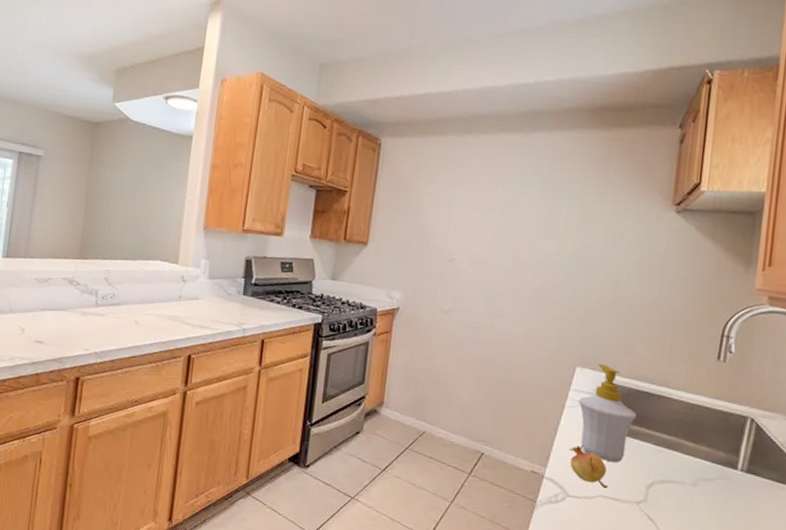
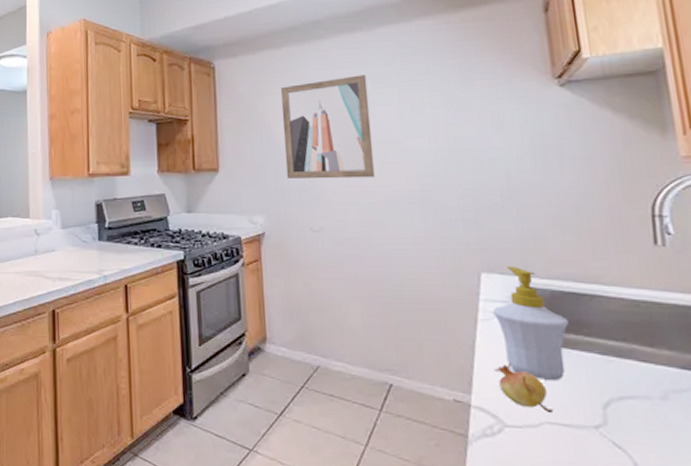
wall art: none [428,173,517,271] -> present [280,75,376,179]

